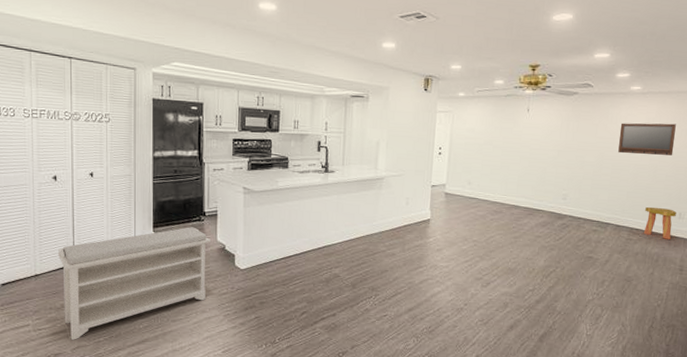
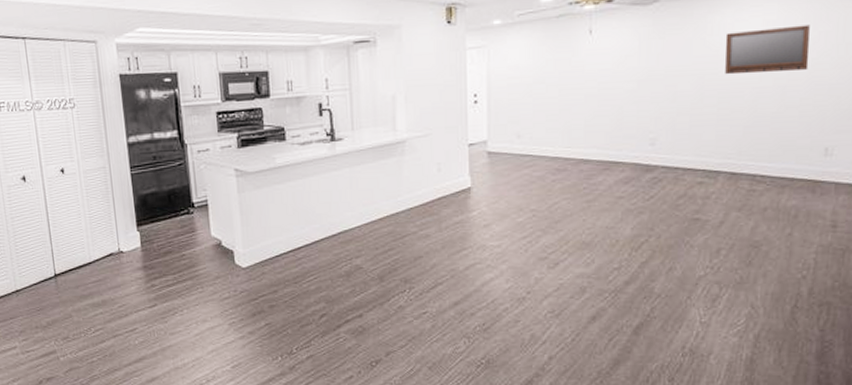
bench: present [57,227,210,340] -> none [36,222,205,362]
stool: present [643,206,677,239] -> none [772,143,820,186]

